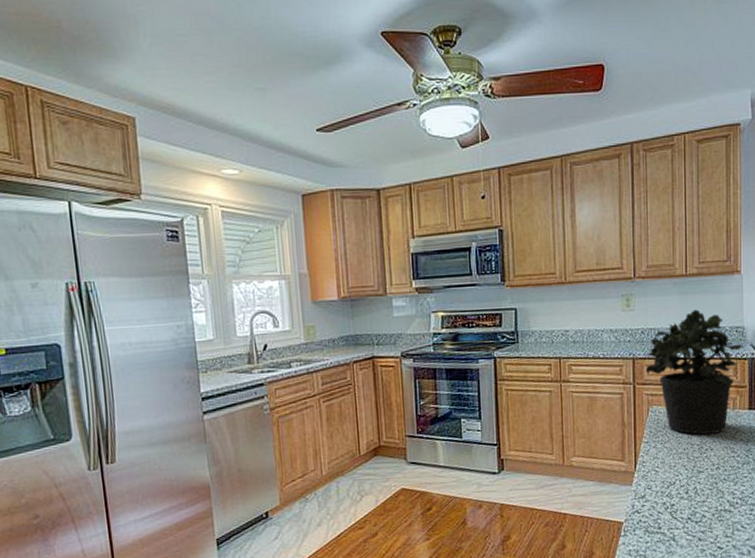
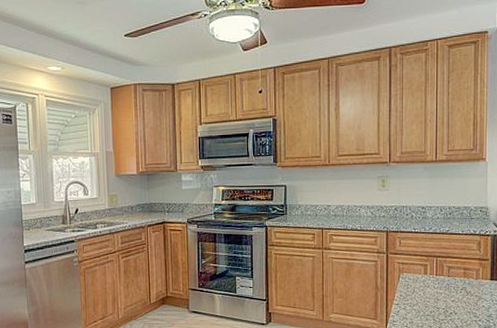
potted plant: present [645,309,743,435] -> none [397,191,487,300]

